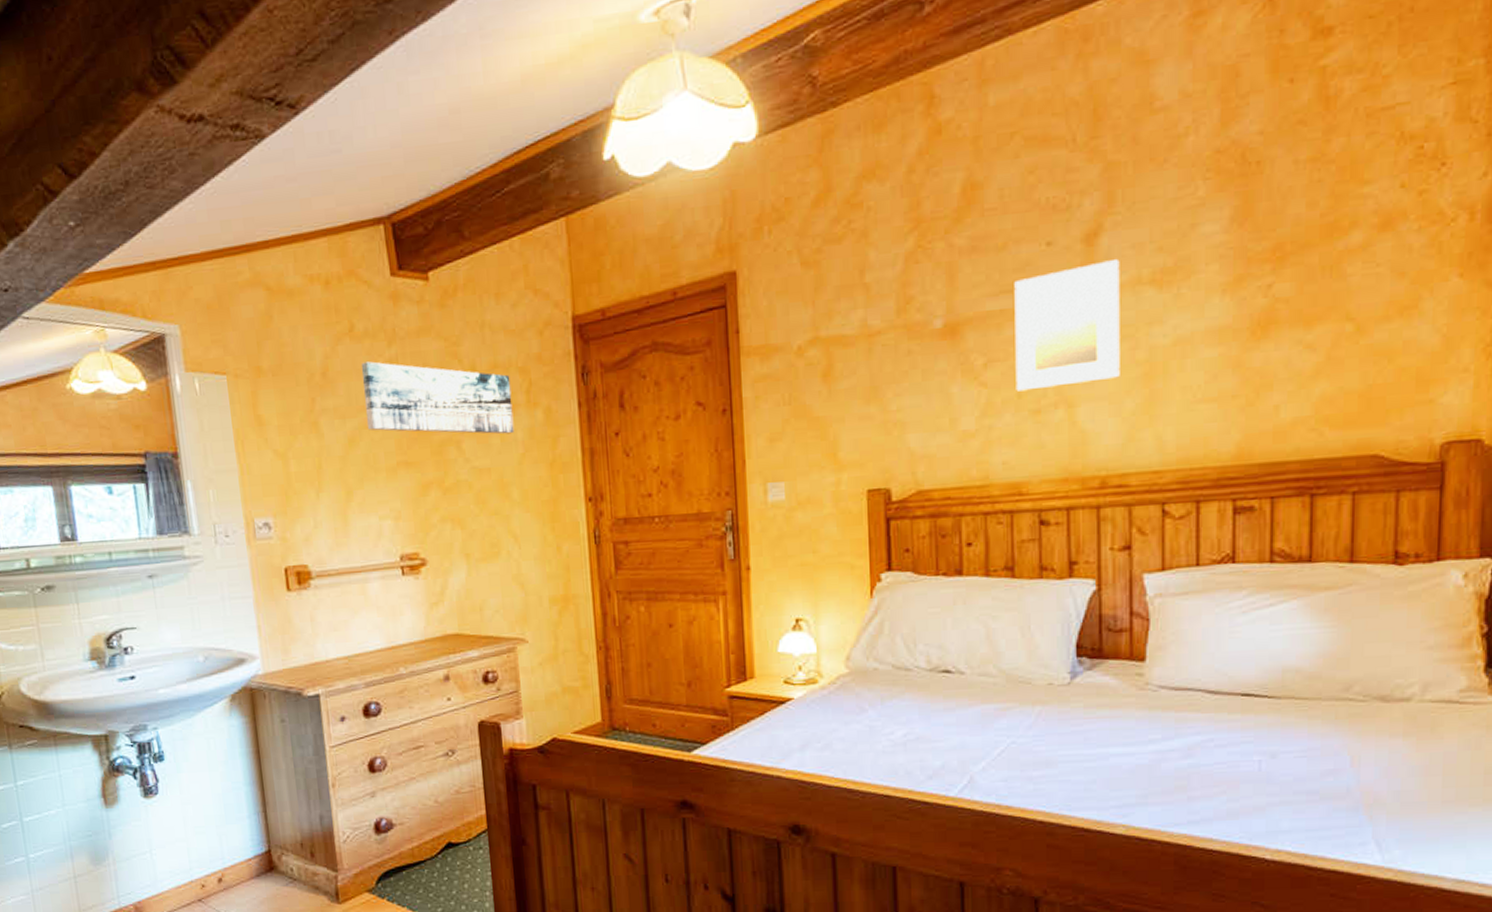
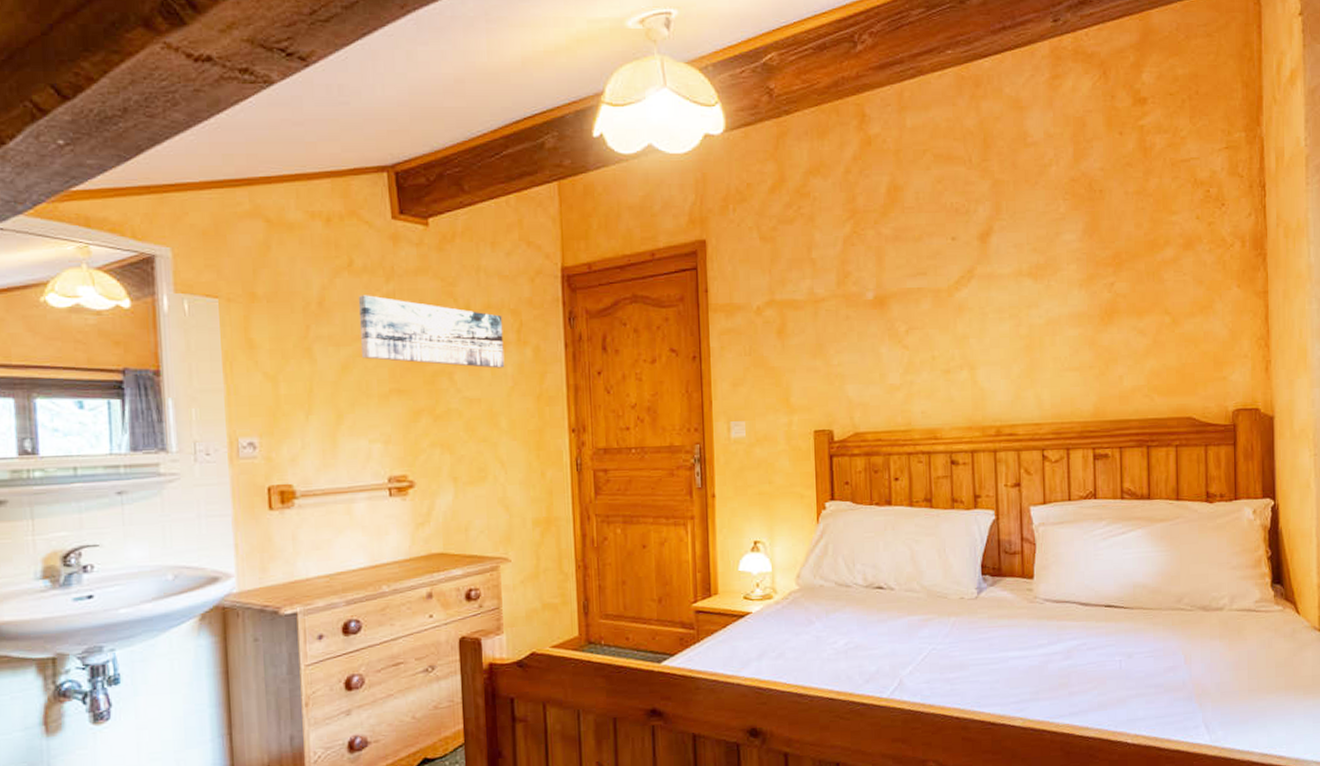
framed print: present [1014,260,1120,391] -> none [928,255,1008,354]

